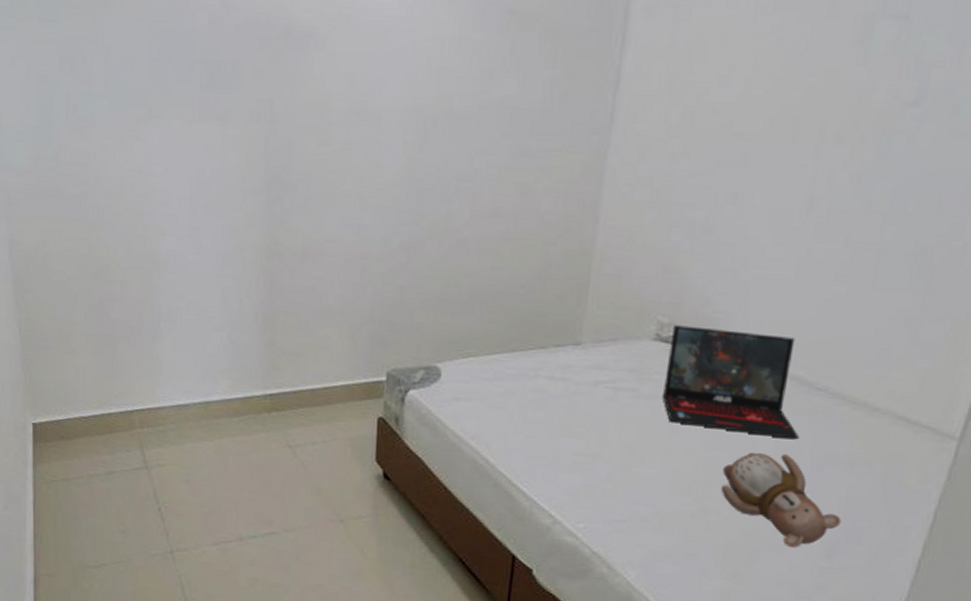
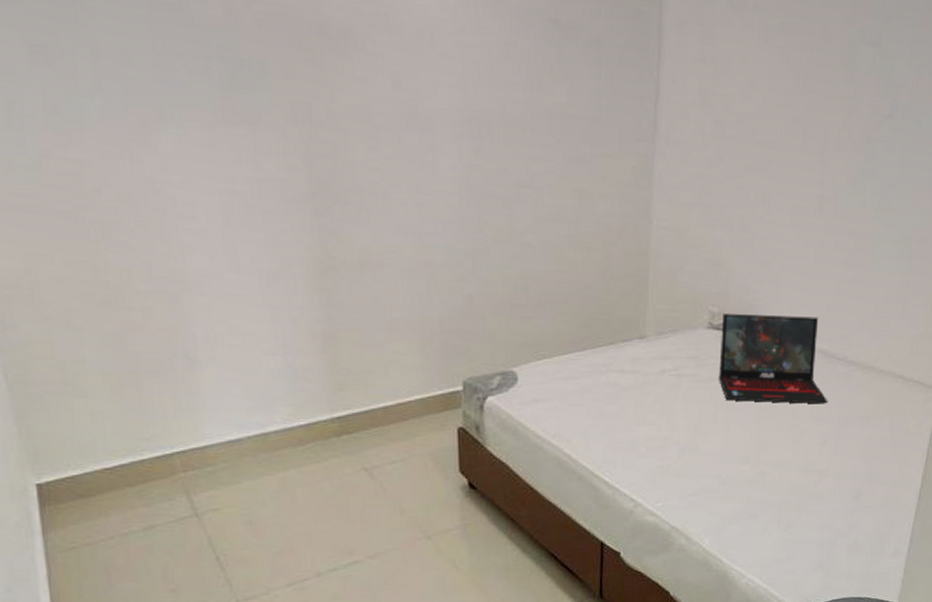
teddy bear: present [721,453,841,547] -> none [772,417,864,495]

